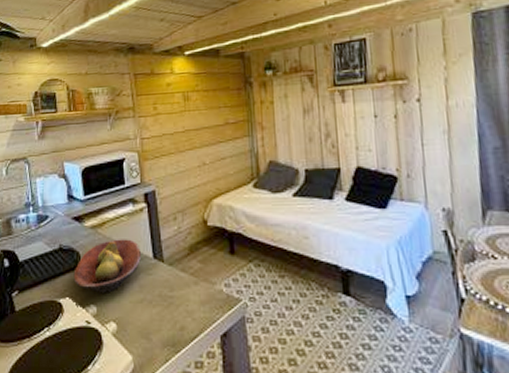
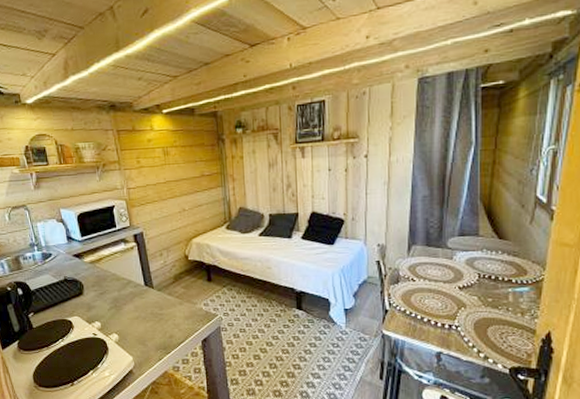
fruit bowl: present [73,239,141,293] -> none [79,271,134,313]

